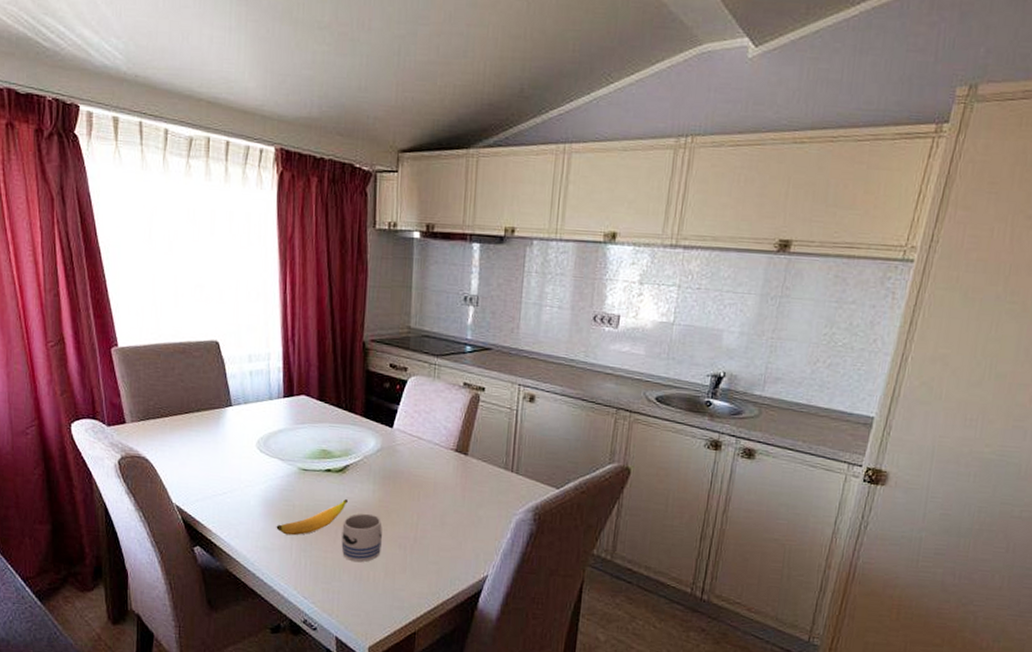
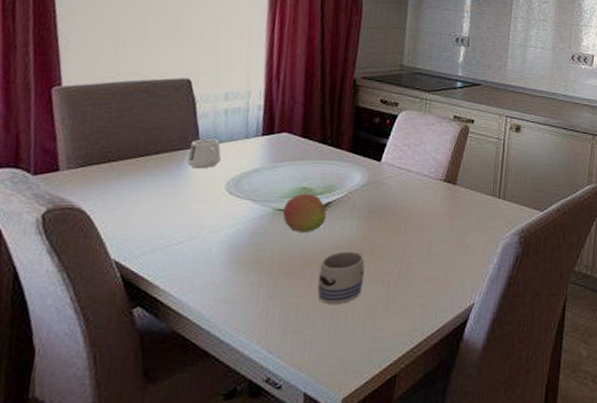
mug: none [223,398,250,427] -> present [187,139,221,169]
banana: present [276,499,348,536] -> none [241,238,328,283]
fruit: none [306,455,345,493] -> present [282,193,327,232]

